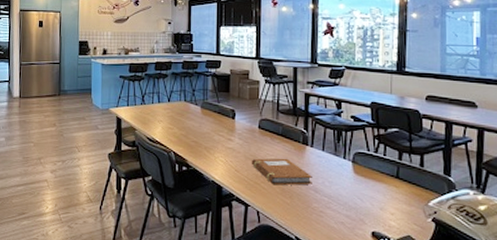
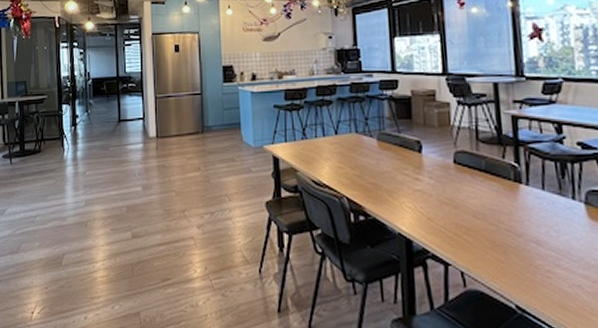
notebook: present [251,158,312,186] -> none [447,201,532,237]

